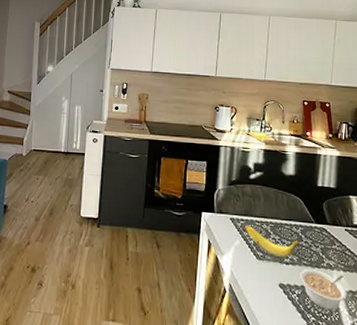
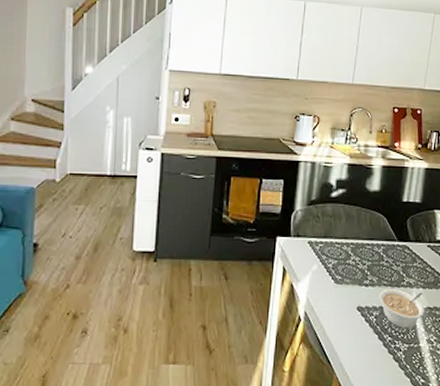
banana: present [245,226,299,258] -> none [324,249,380,280]

